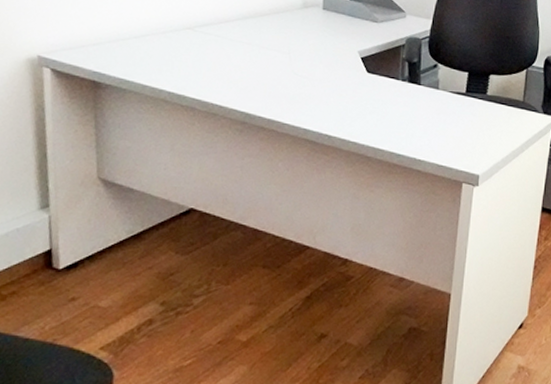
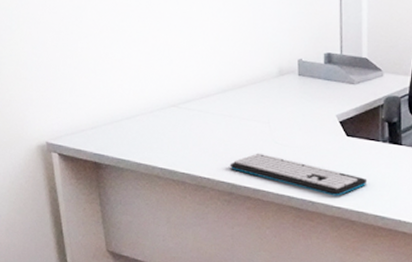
keyboard: none [245,83,385,132] -> present [230,153,368,196]

